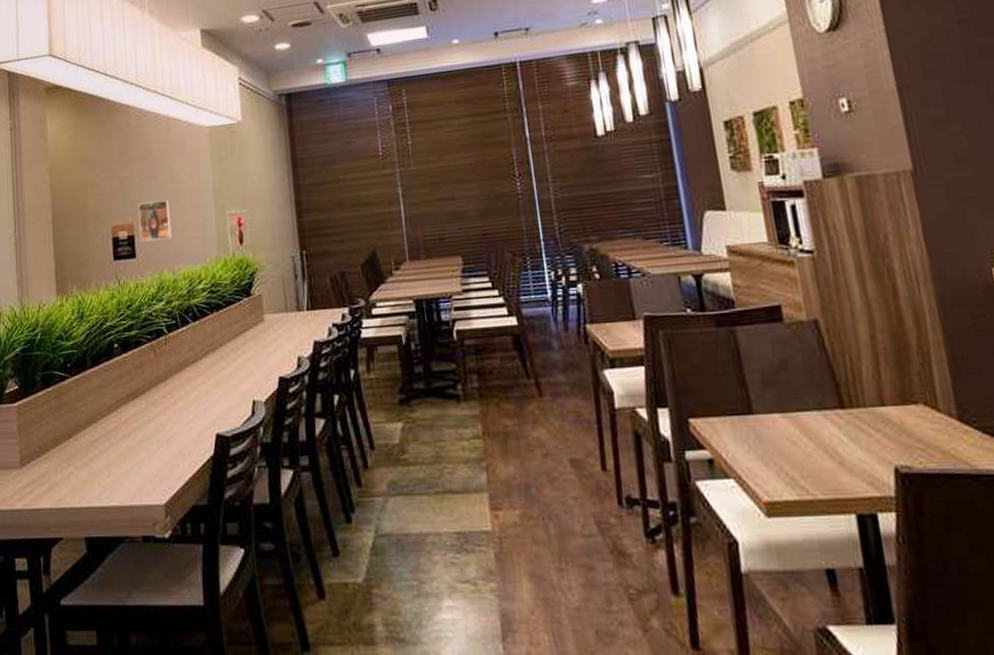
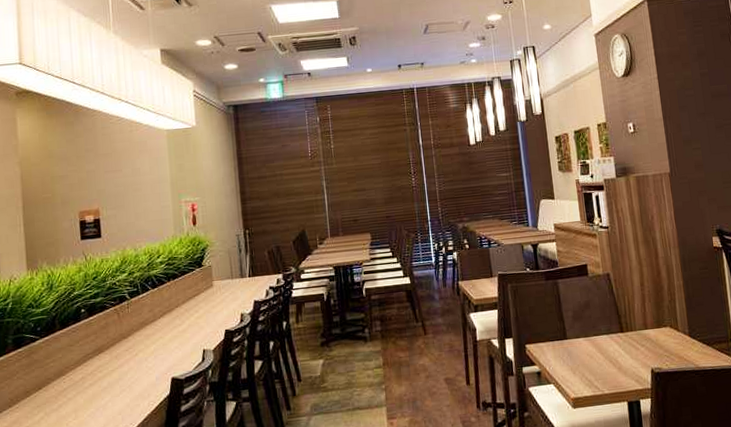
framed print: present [138,200,172,242] -> none [103,190,134,224]

